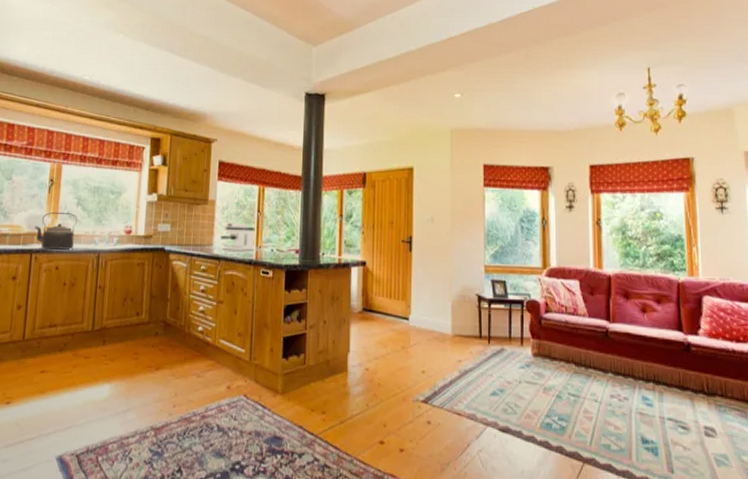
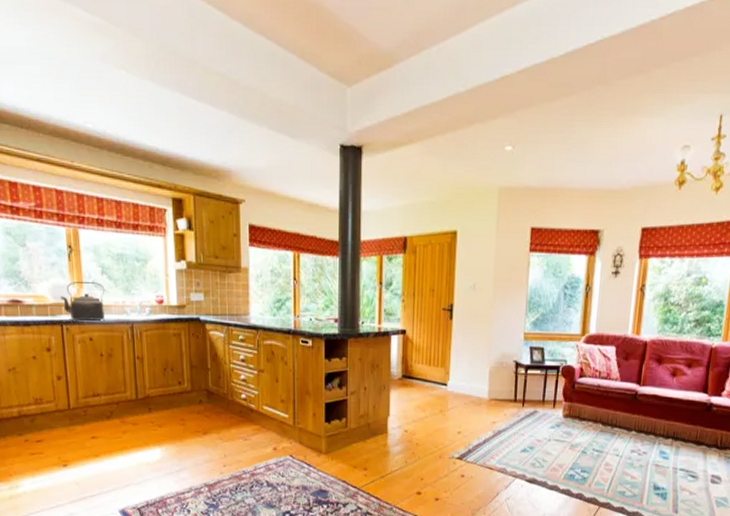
coffee maker: present [220,223,255,255] -> none [257,292,292,325]

